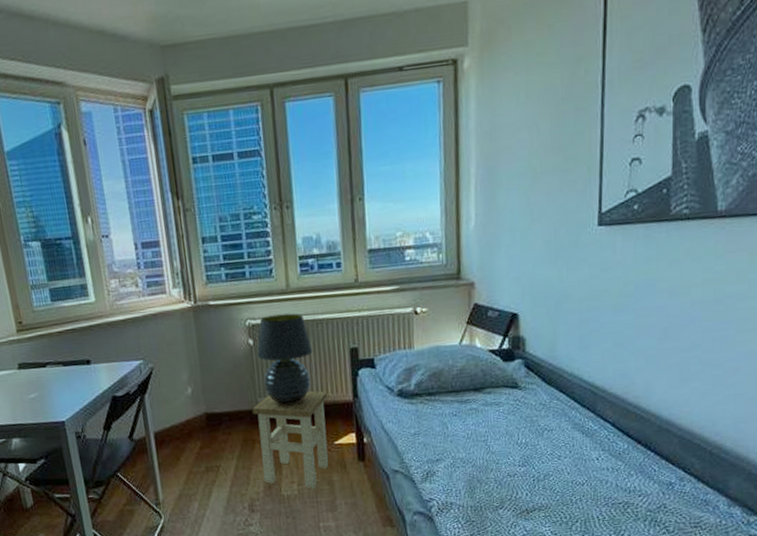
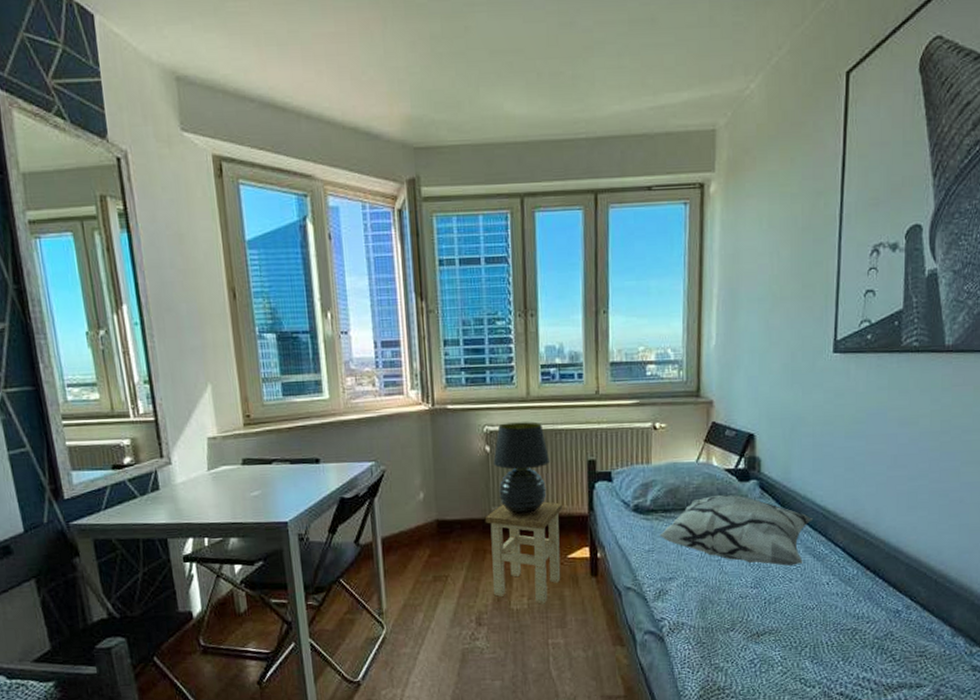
decorative pillow: none [424,375,580,443] -> present [659,494,812,566]

